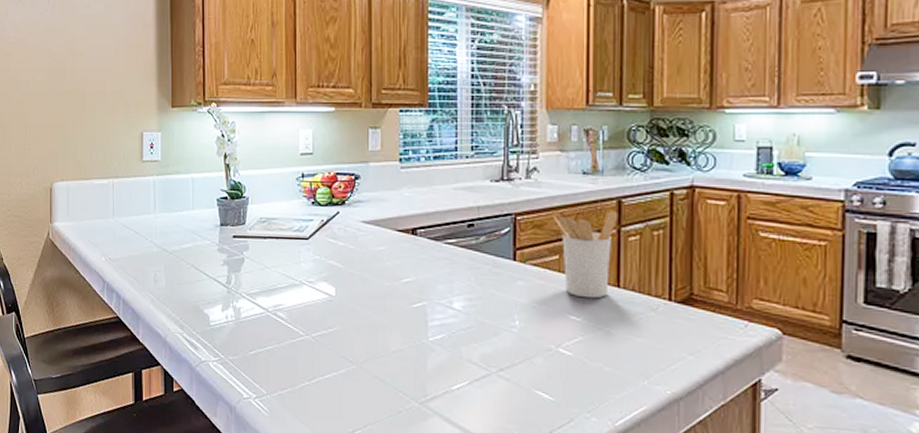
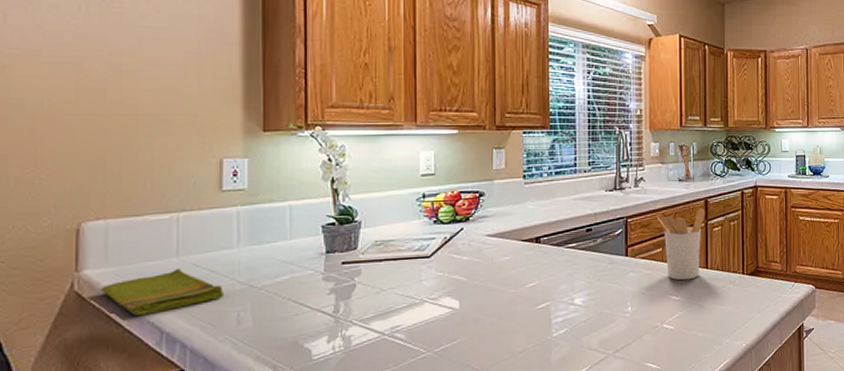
dish towel: none [65,227,145,265] -> present [99,268,223,315]

